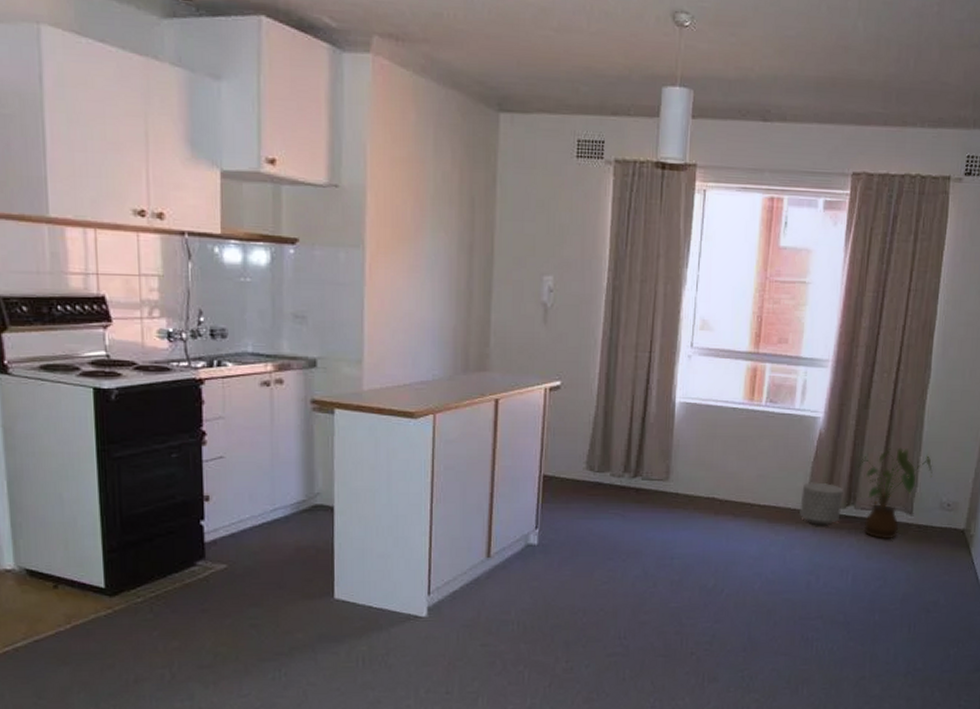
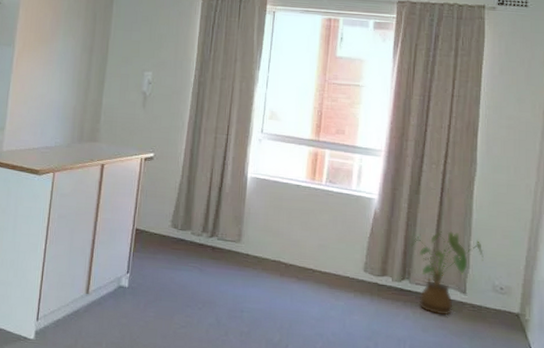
planter: present [799,482,843,526] -> none [358,255,398,296]

